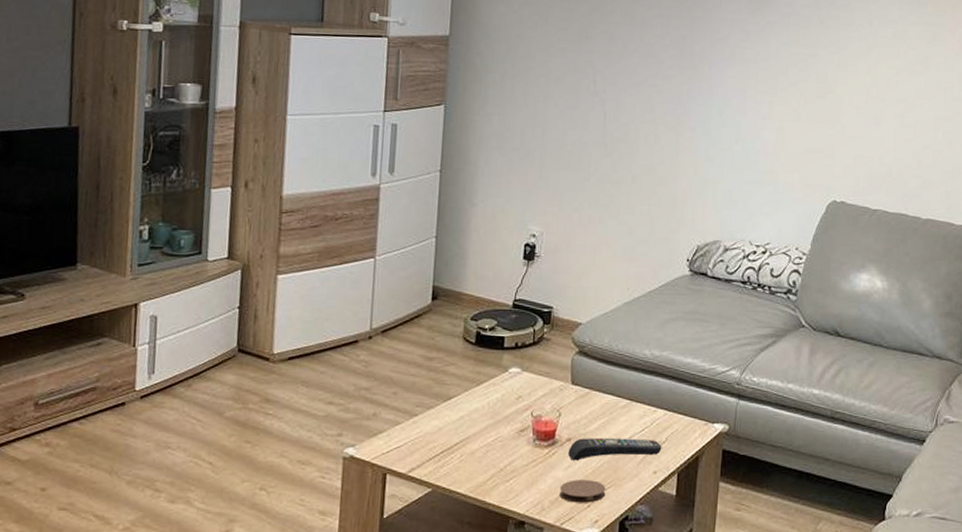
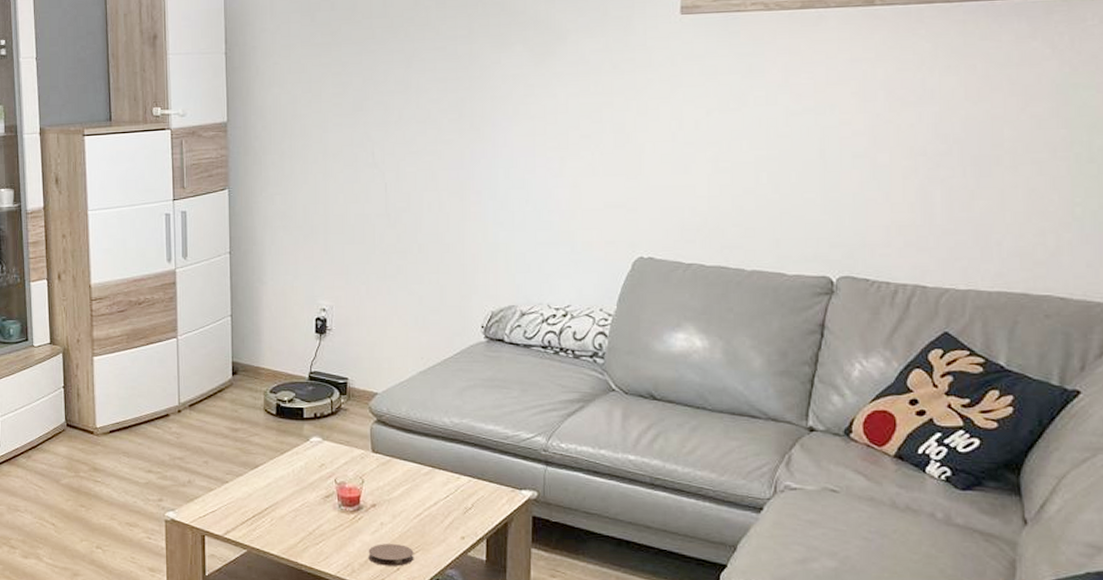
remote control: present [568,437,662,461] -> none [374,503,468,526]

